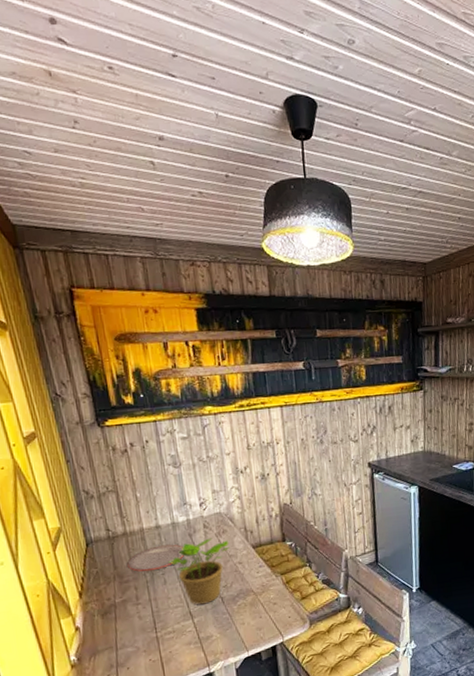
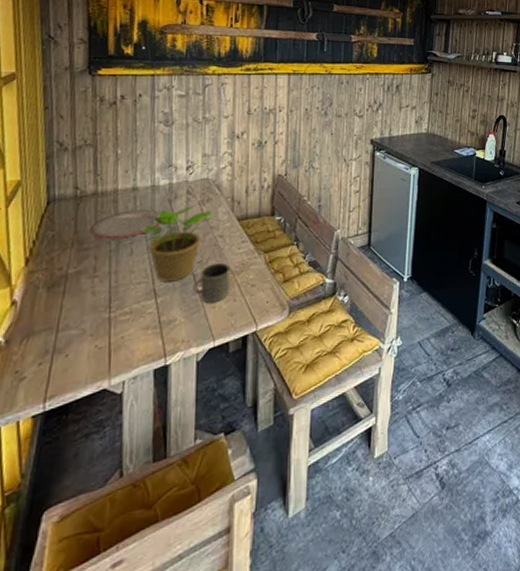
mug: none [222,585,254,620] -> present [193,262,231,303]

